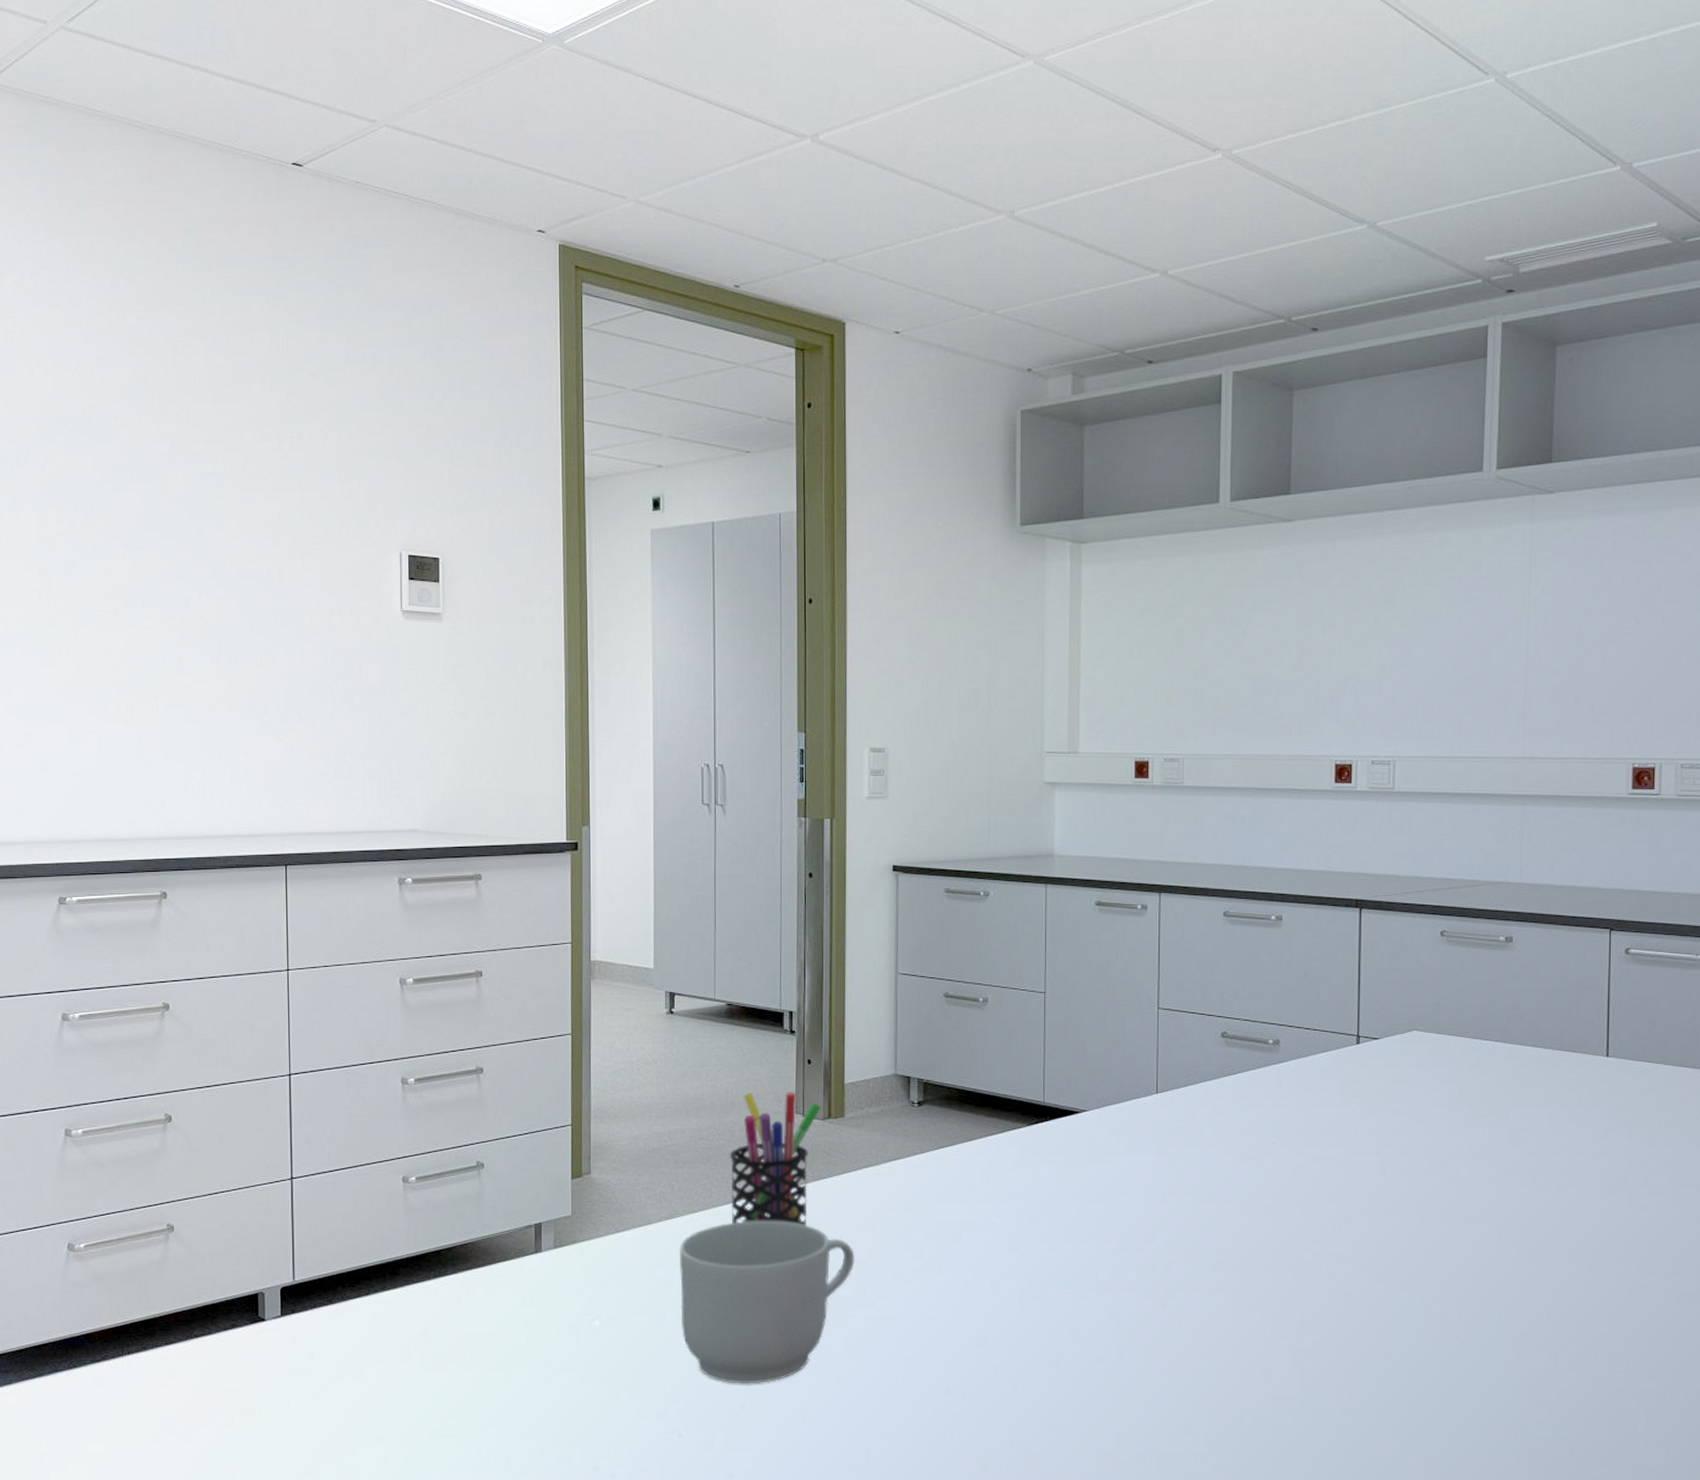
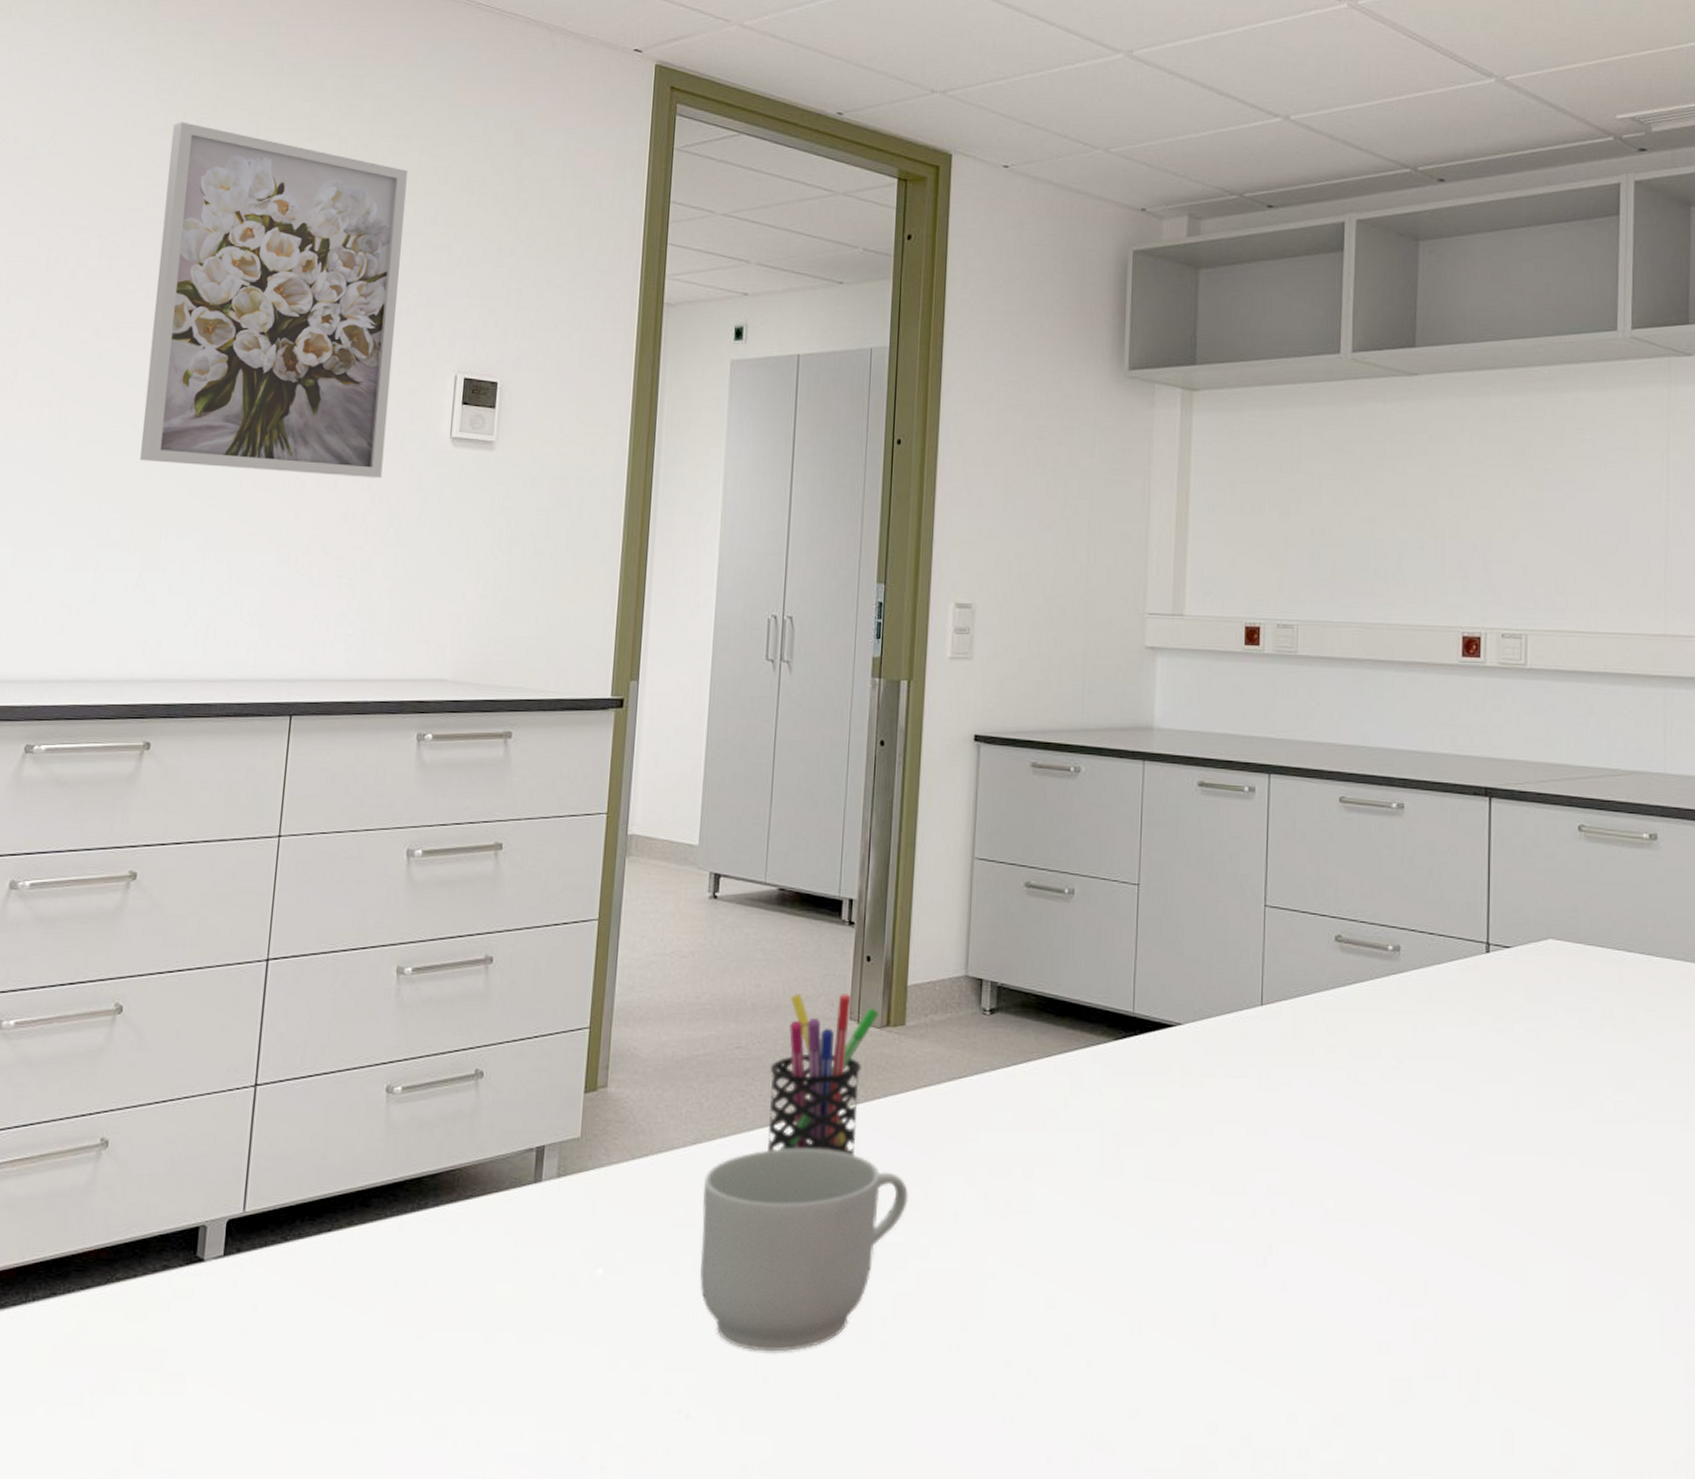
wall art: none [115,319,343,651] -> present [140,122,408,479]

